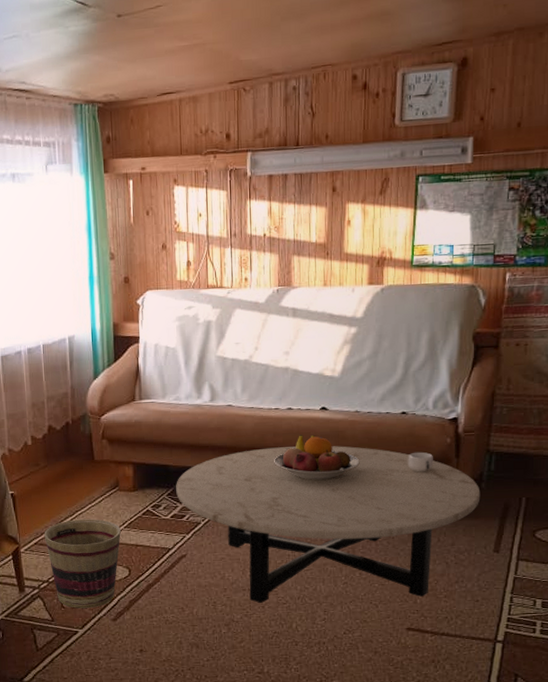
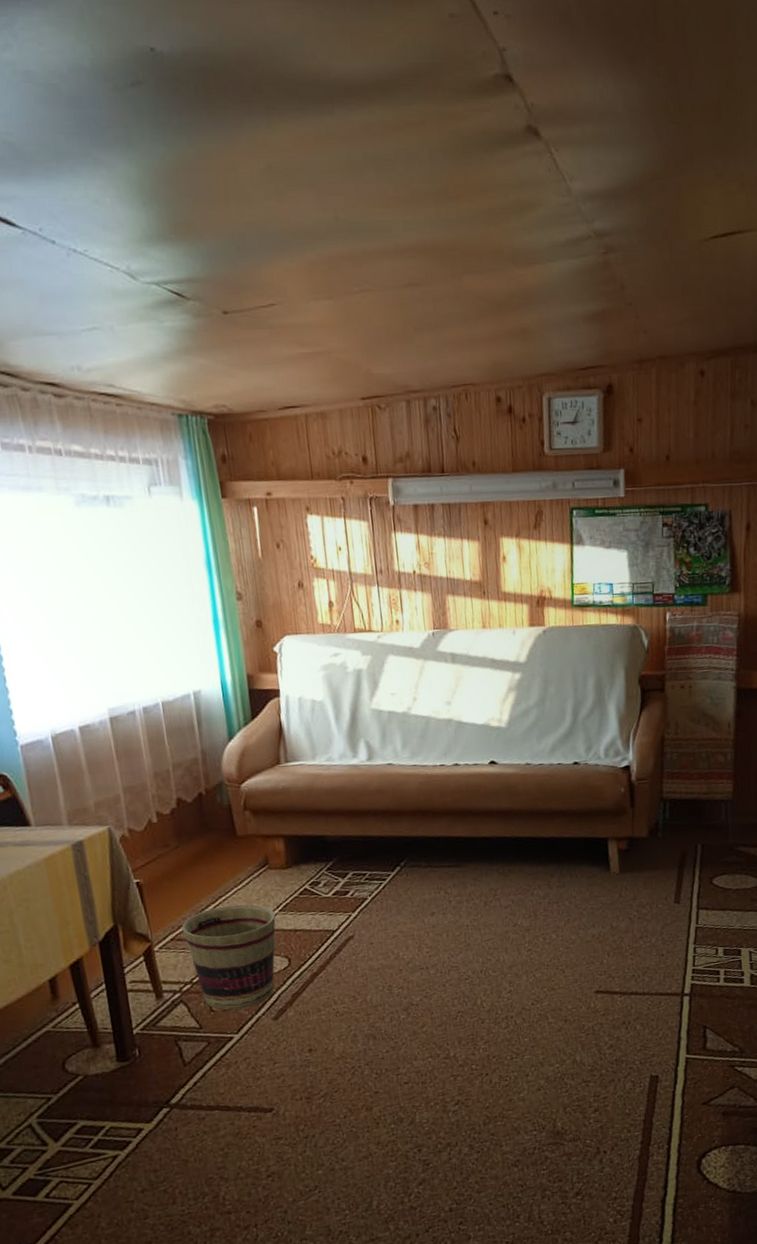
coffee table: present [176,446,481,603] -> none [335,802,658,982]
fruit bowl: present [274,434,360,480] -> none [443,791,535,842]
mug: present [408,452,433,473] -> none [583,803,609,826]

